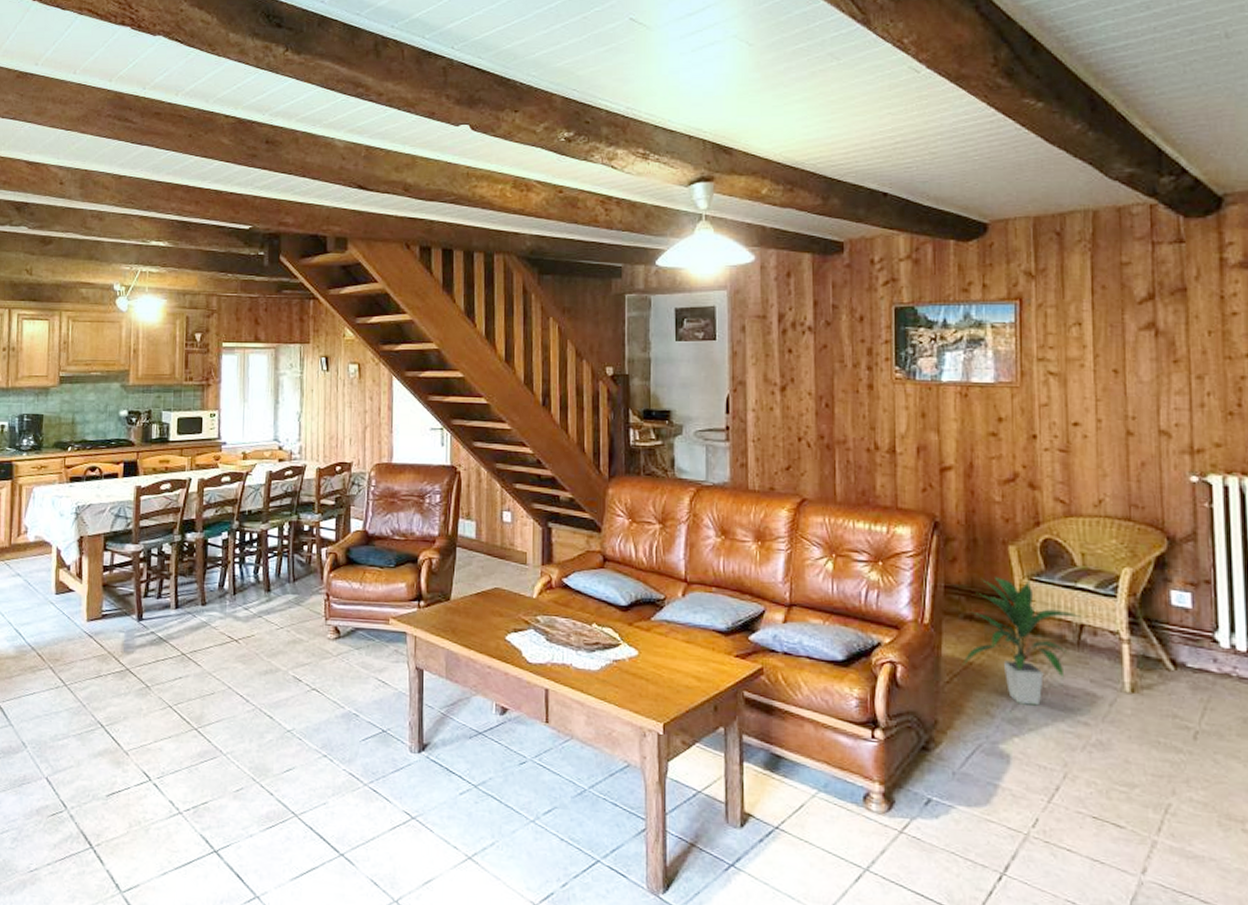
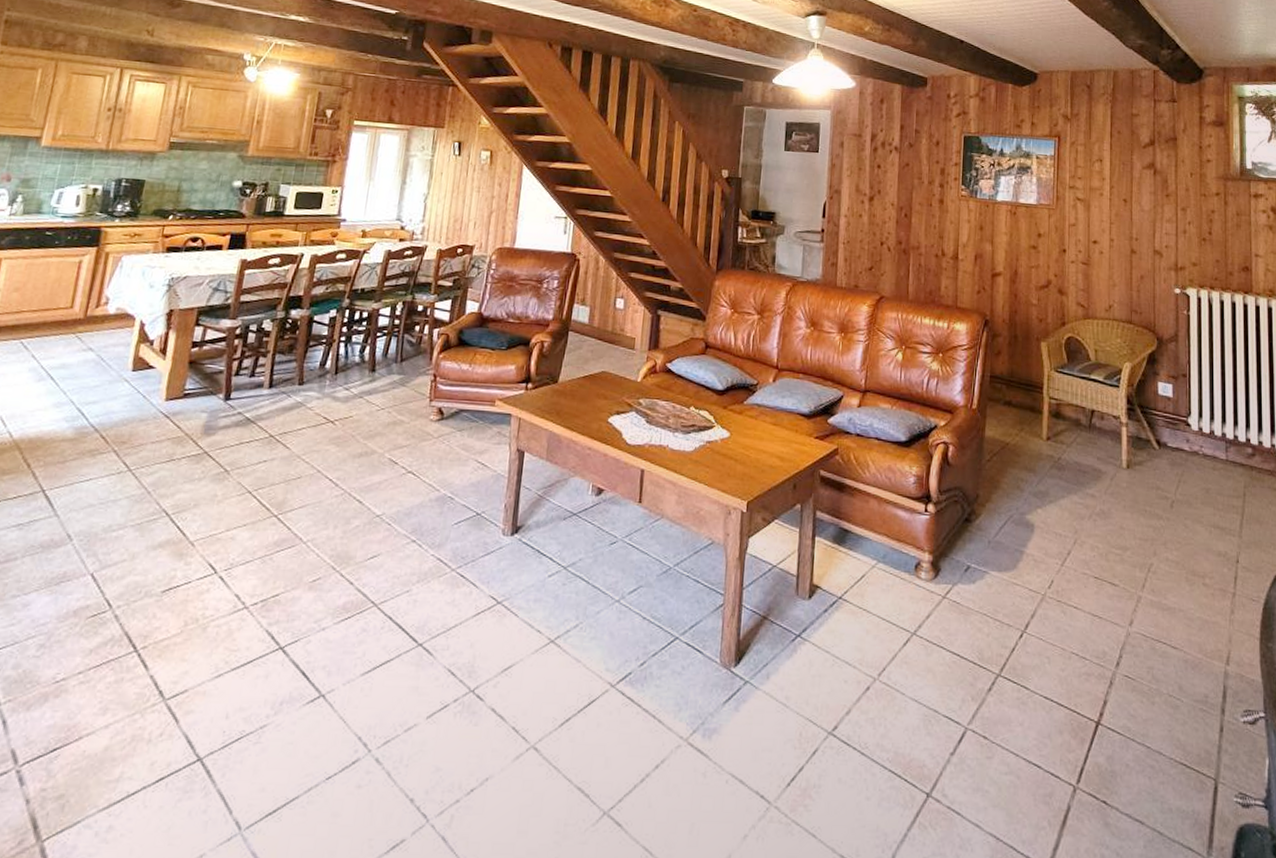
indoor plant: present [963,576,1082,706] -> none [1001,367,1093,481]

